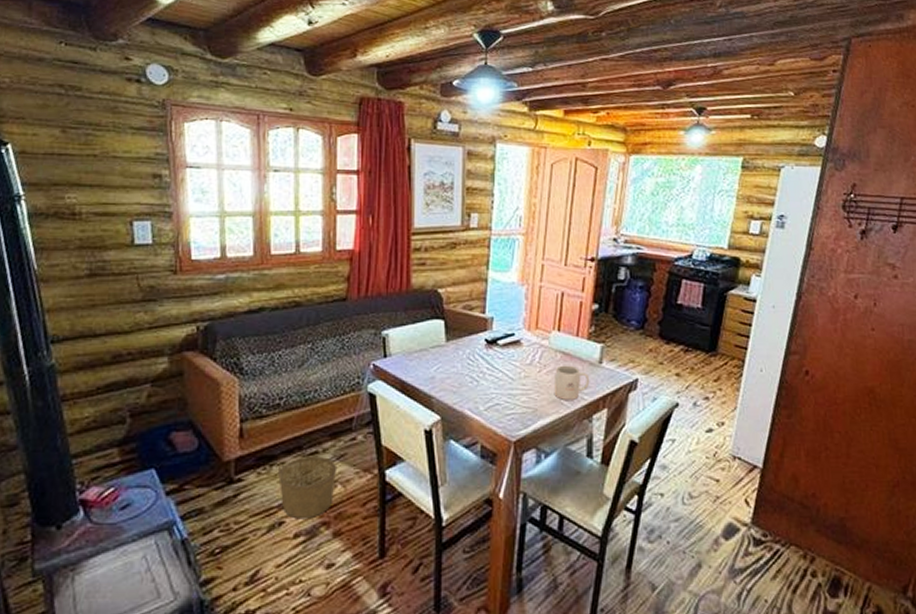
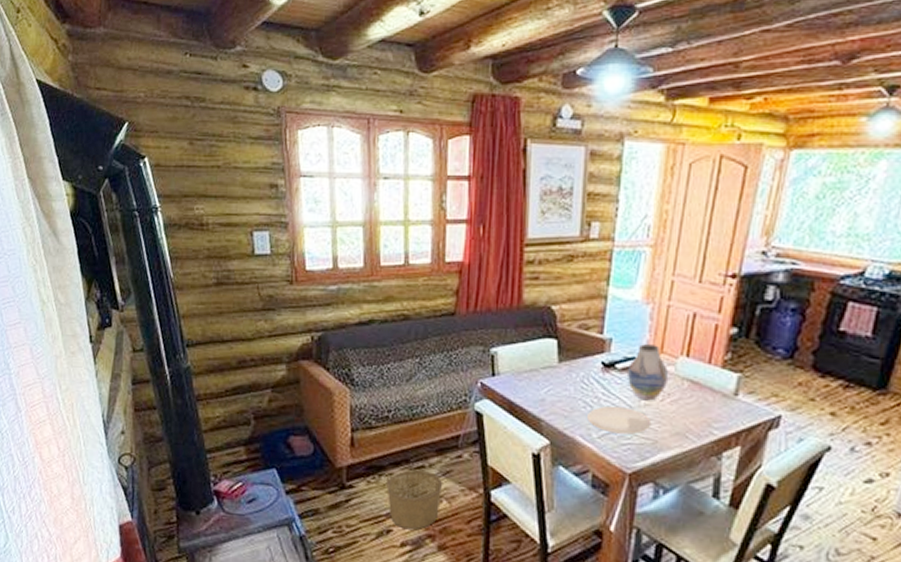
plate: none [474,379,531,405] -> present [587,405,652,435]
vase: none [509,322,544,373] -> present [628,344,669,401]
mug: present [553,365,590,400] -> none [678,395,722,434]

